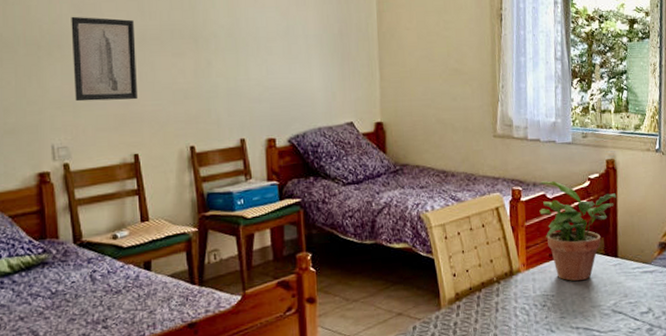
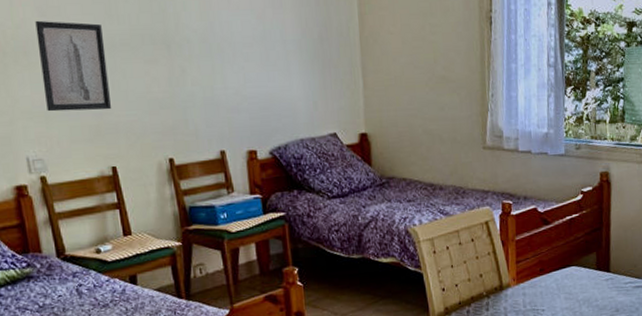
potted plant: present [538,181,617,281] -> none [529,194,610,296]

